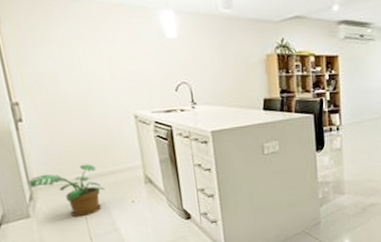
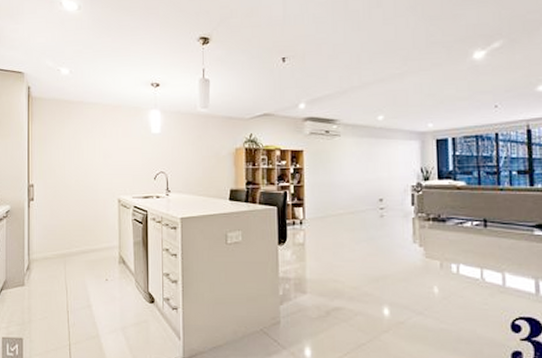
potted plant: present [28,164,106,217] -> none [29,241,86,290]

